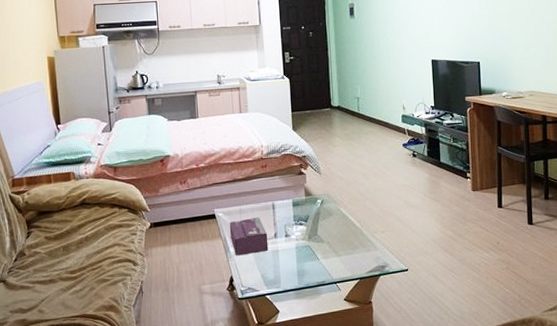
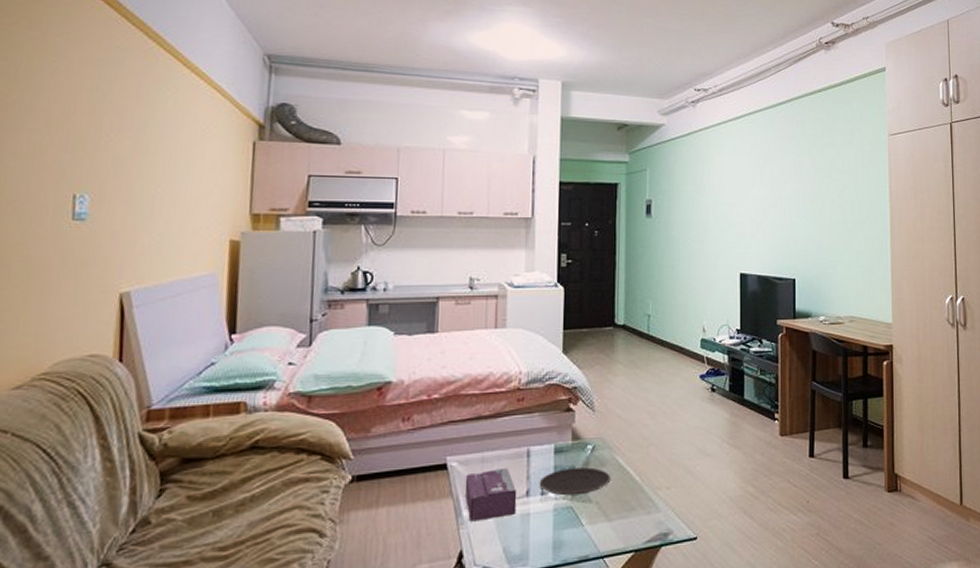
plate: none [283,216,338,238] -> present [539,467,611,496]

